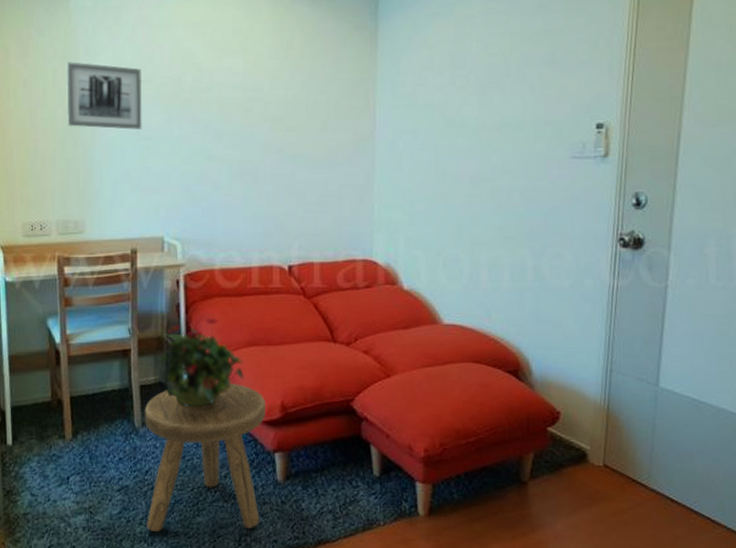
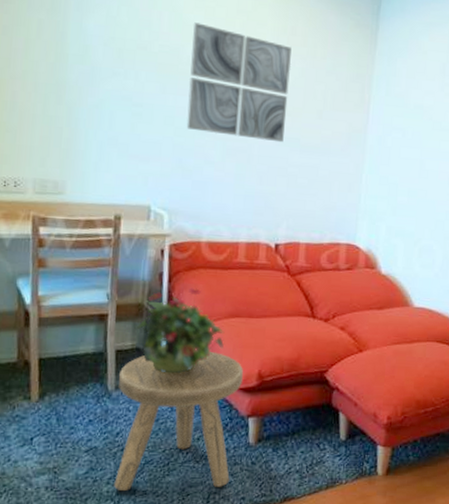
wall art: present [65,62,142,130] -> none [51,14,138,95]
wall art: none [192,50,290,160] -> present [186,22,292,143]

